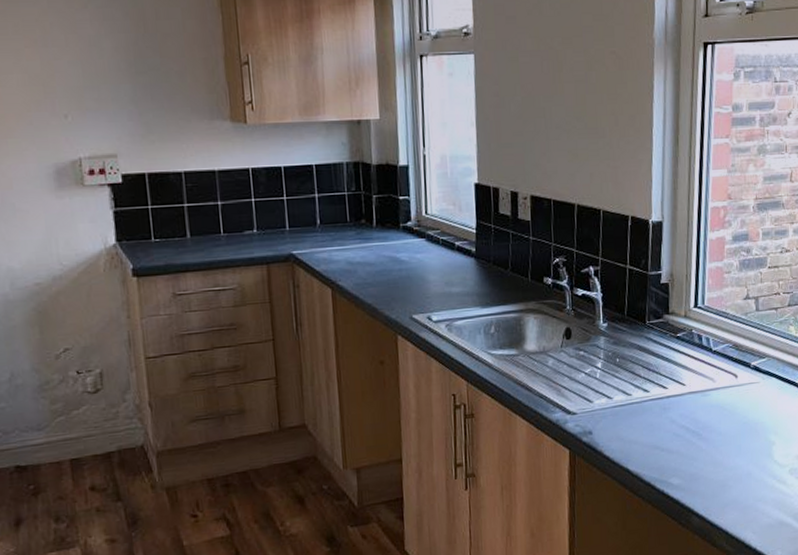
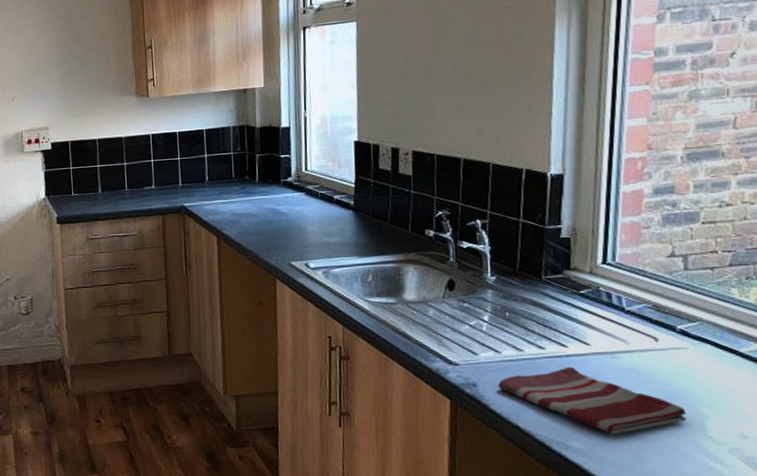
dish towel: none [610,407,759,468] -> present [498,366,687,435]

